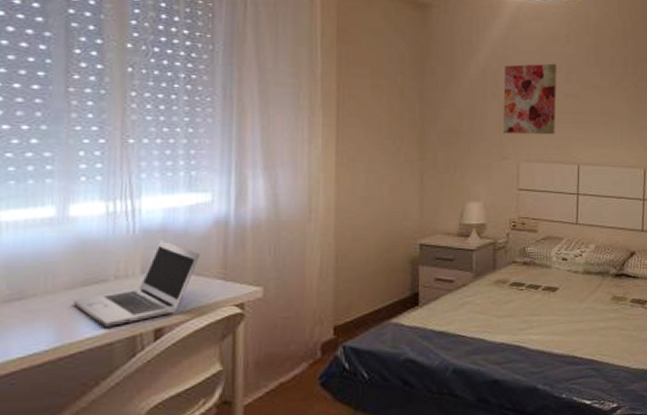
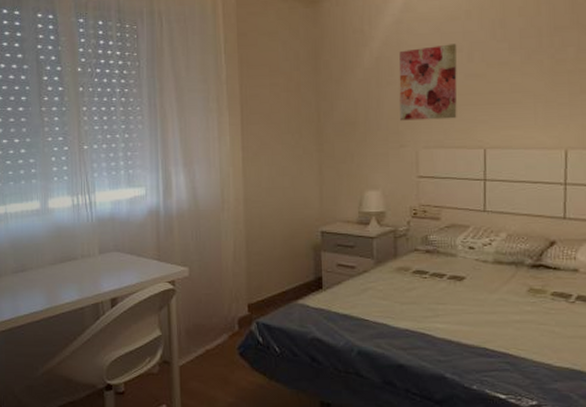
laptop: present [73,240,201,327] -> none [56,227,140,295]

